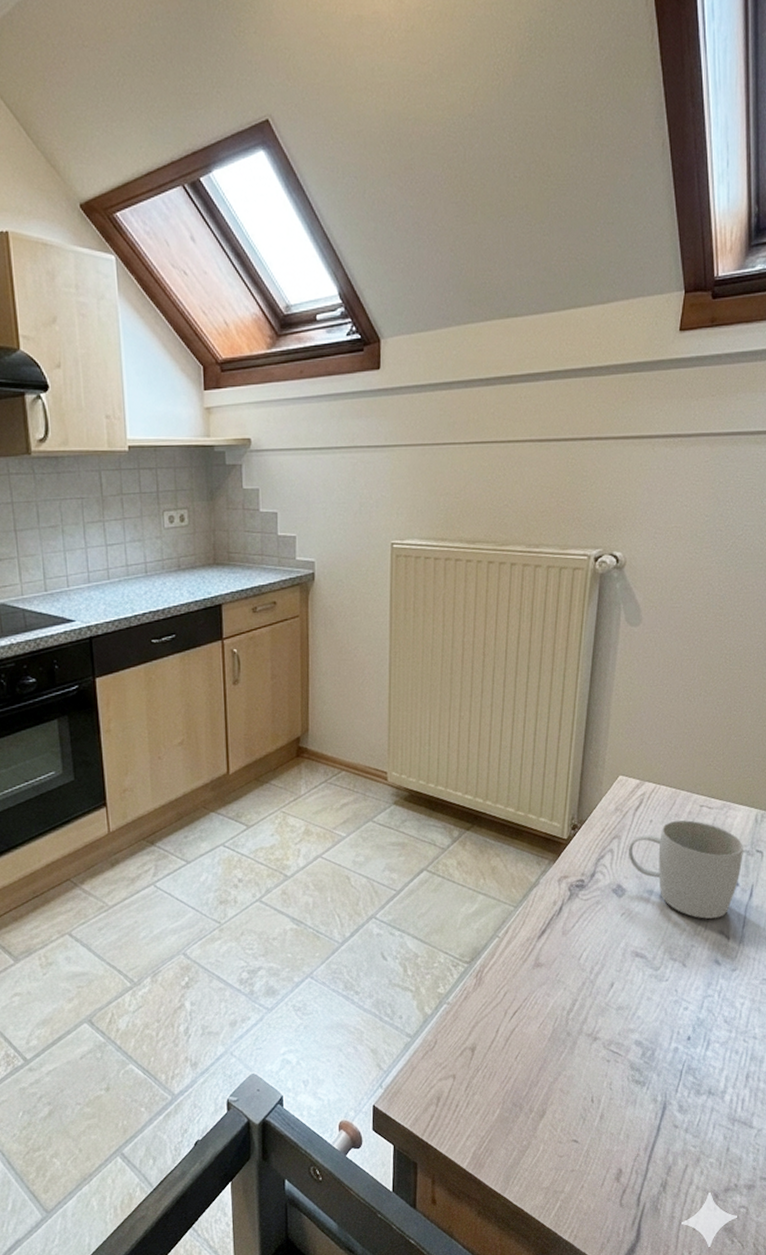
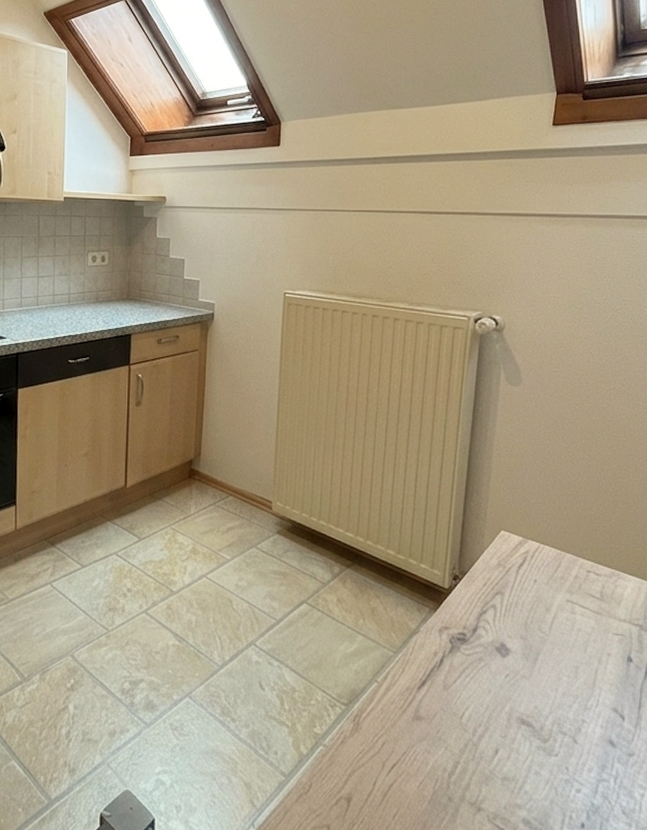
mug: present [628,820,743,919] -> none [511,584,636,694]

